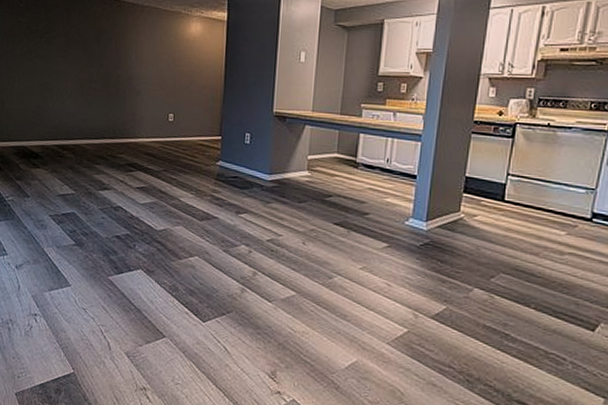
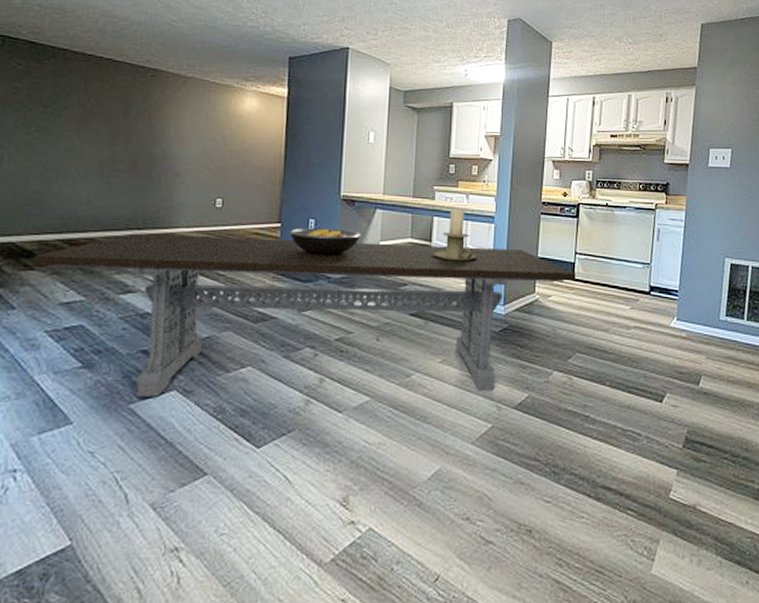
dining table: none [39,141,507,299] -> present [33,233,576,397]
fruit bowl: none [228,140,292,166] -> present [288,227,362,255]
candle holder: none [356,126,402,178] -> present [431,208,478,262]

